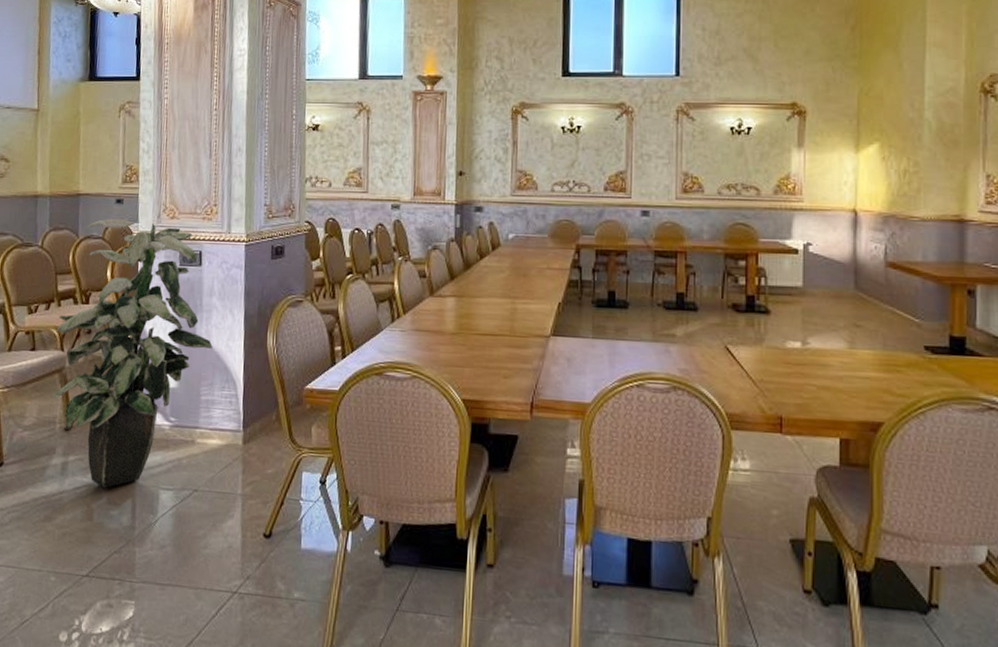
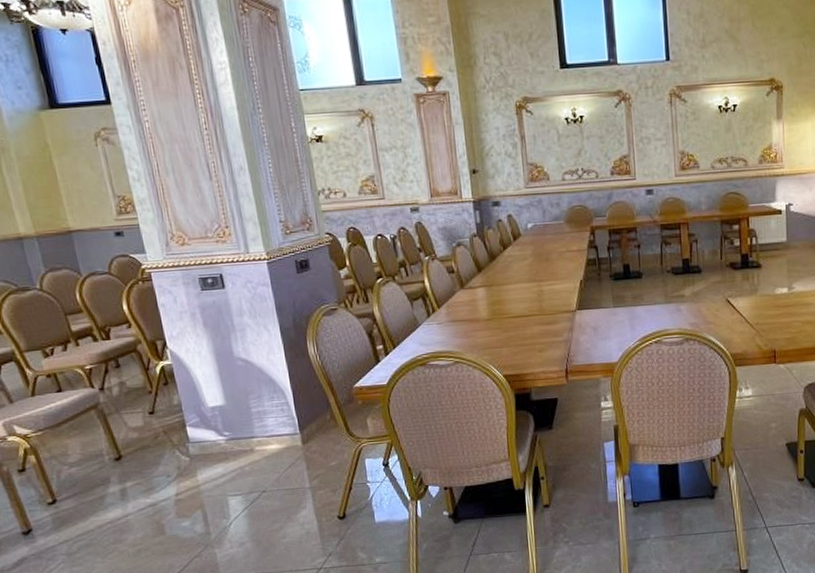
indoor plant: present [53,218,213,488] -> none [80,251,253,504]

